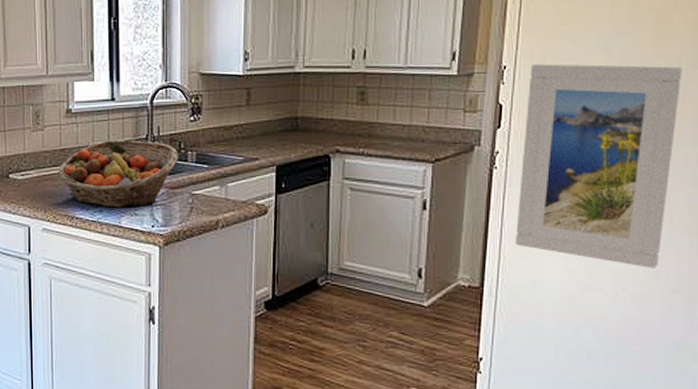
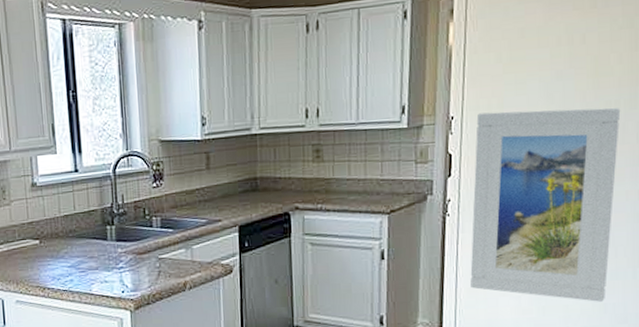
fruit basket: present [57,140,178,208] -> none [27,209,144,276]

